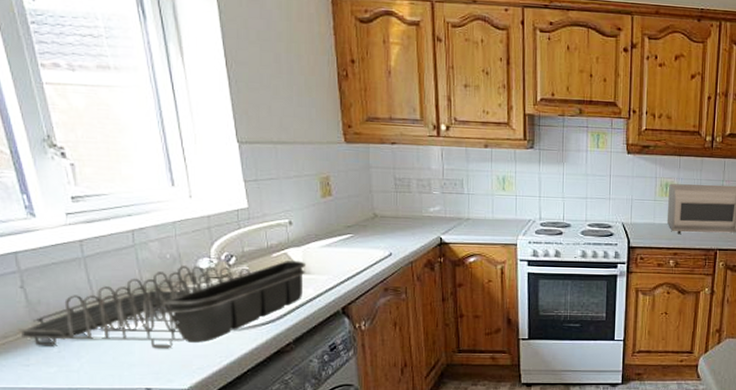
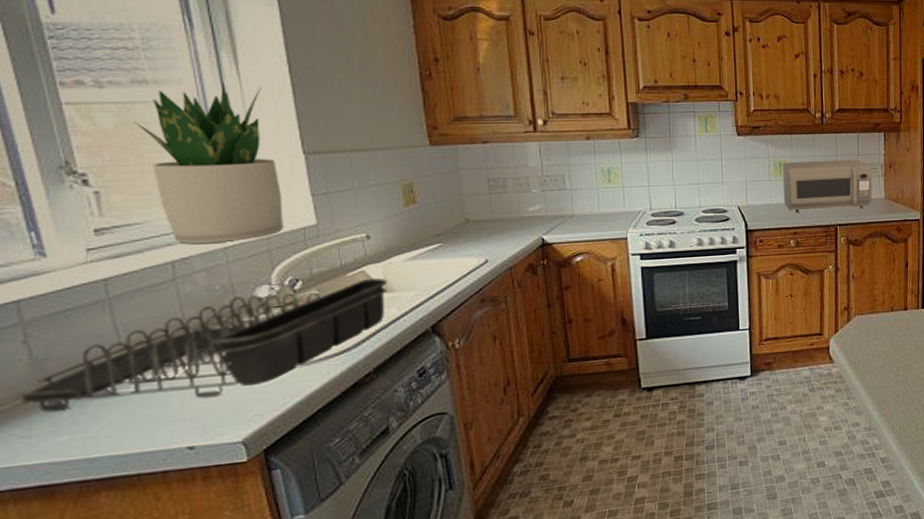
planter: none [100,73,220,218] -> present [134,83,283,245]

